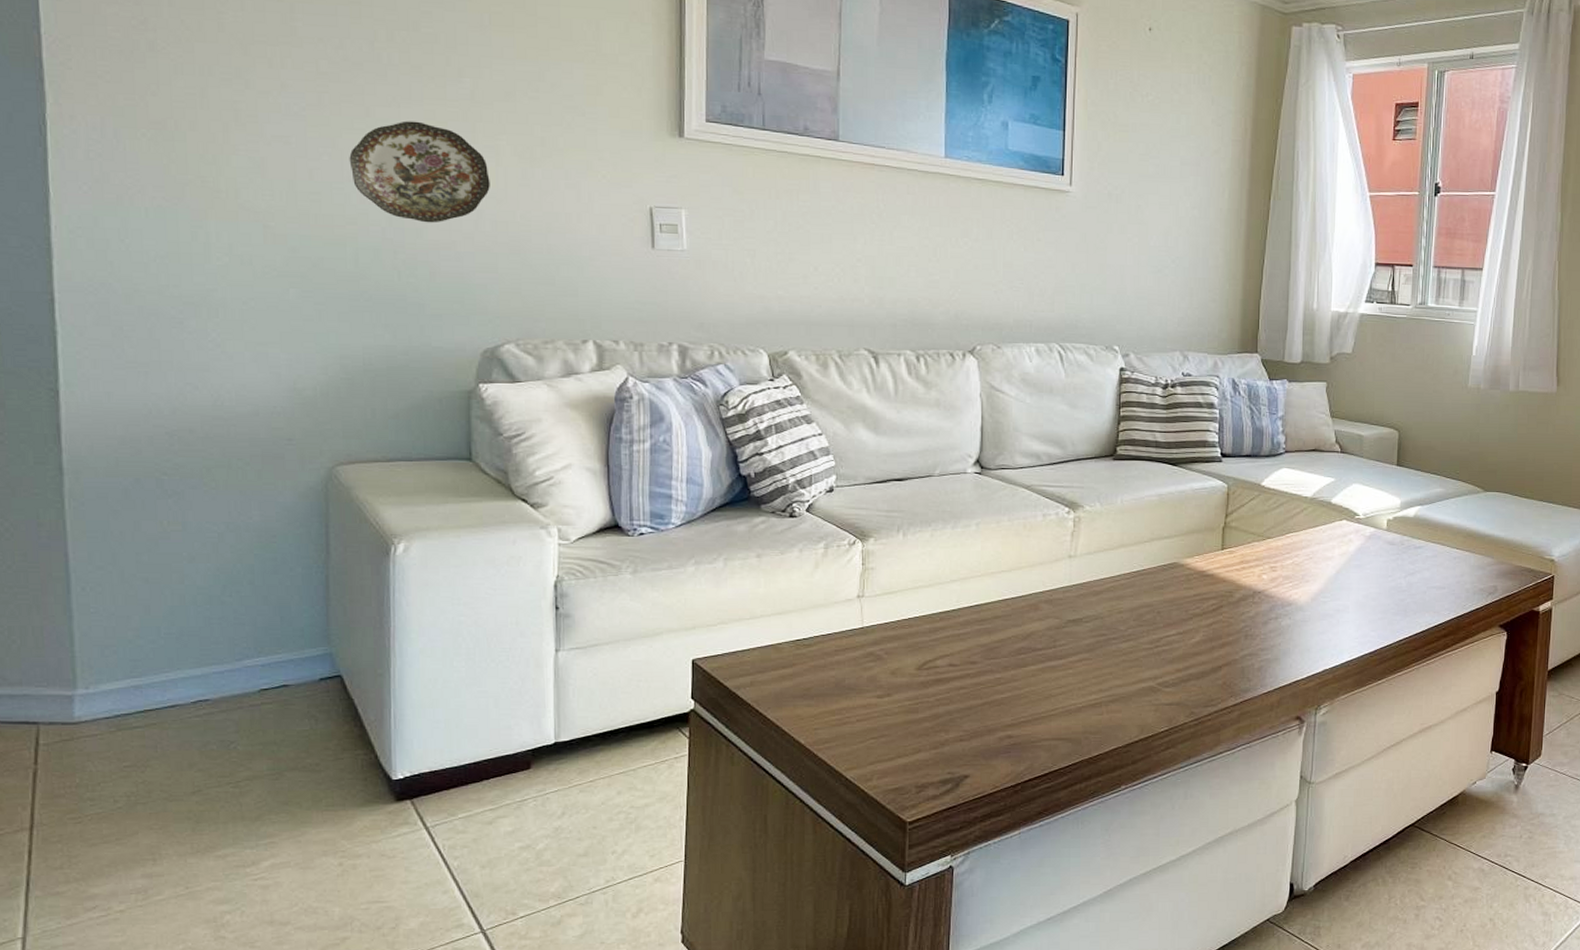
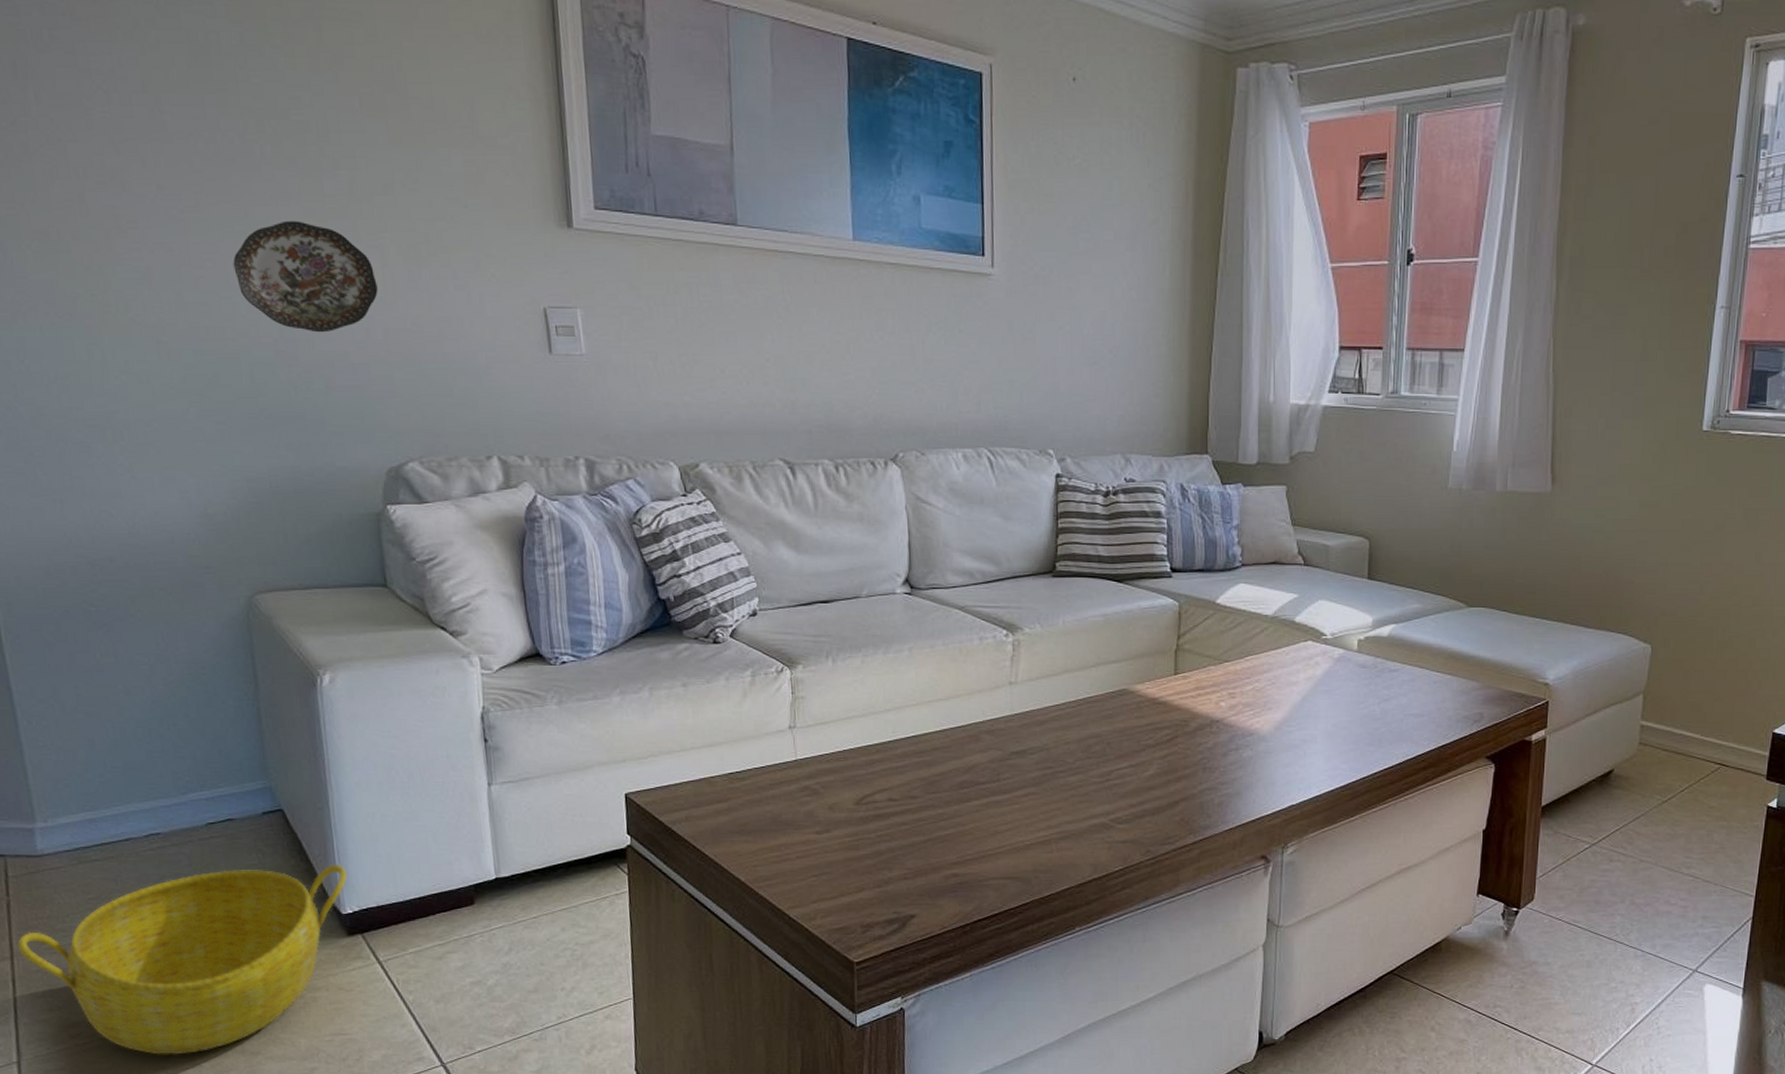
basket: none [38,730,401,927] -> present [16,865,347,1055]

